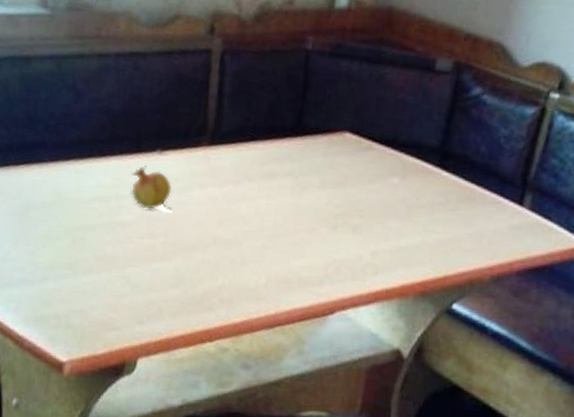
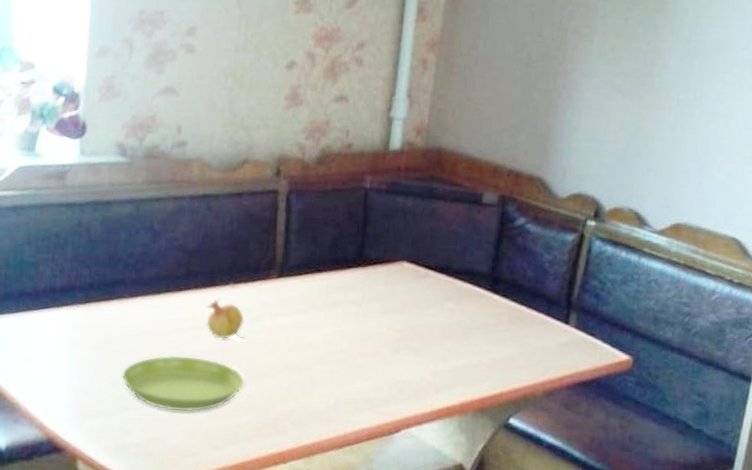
saucer: none [41,224,171,285] -> present [122,355,245,412]

